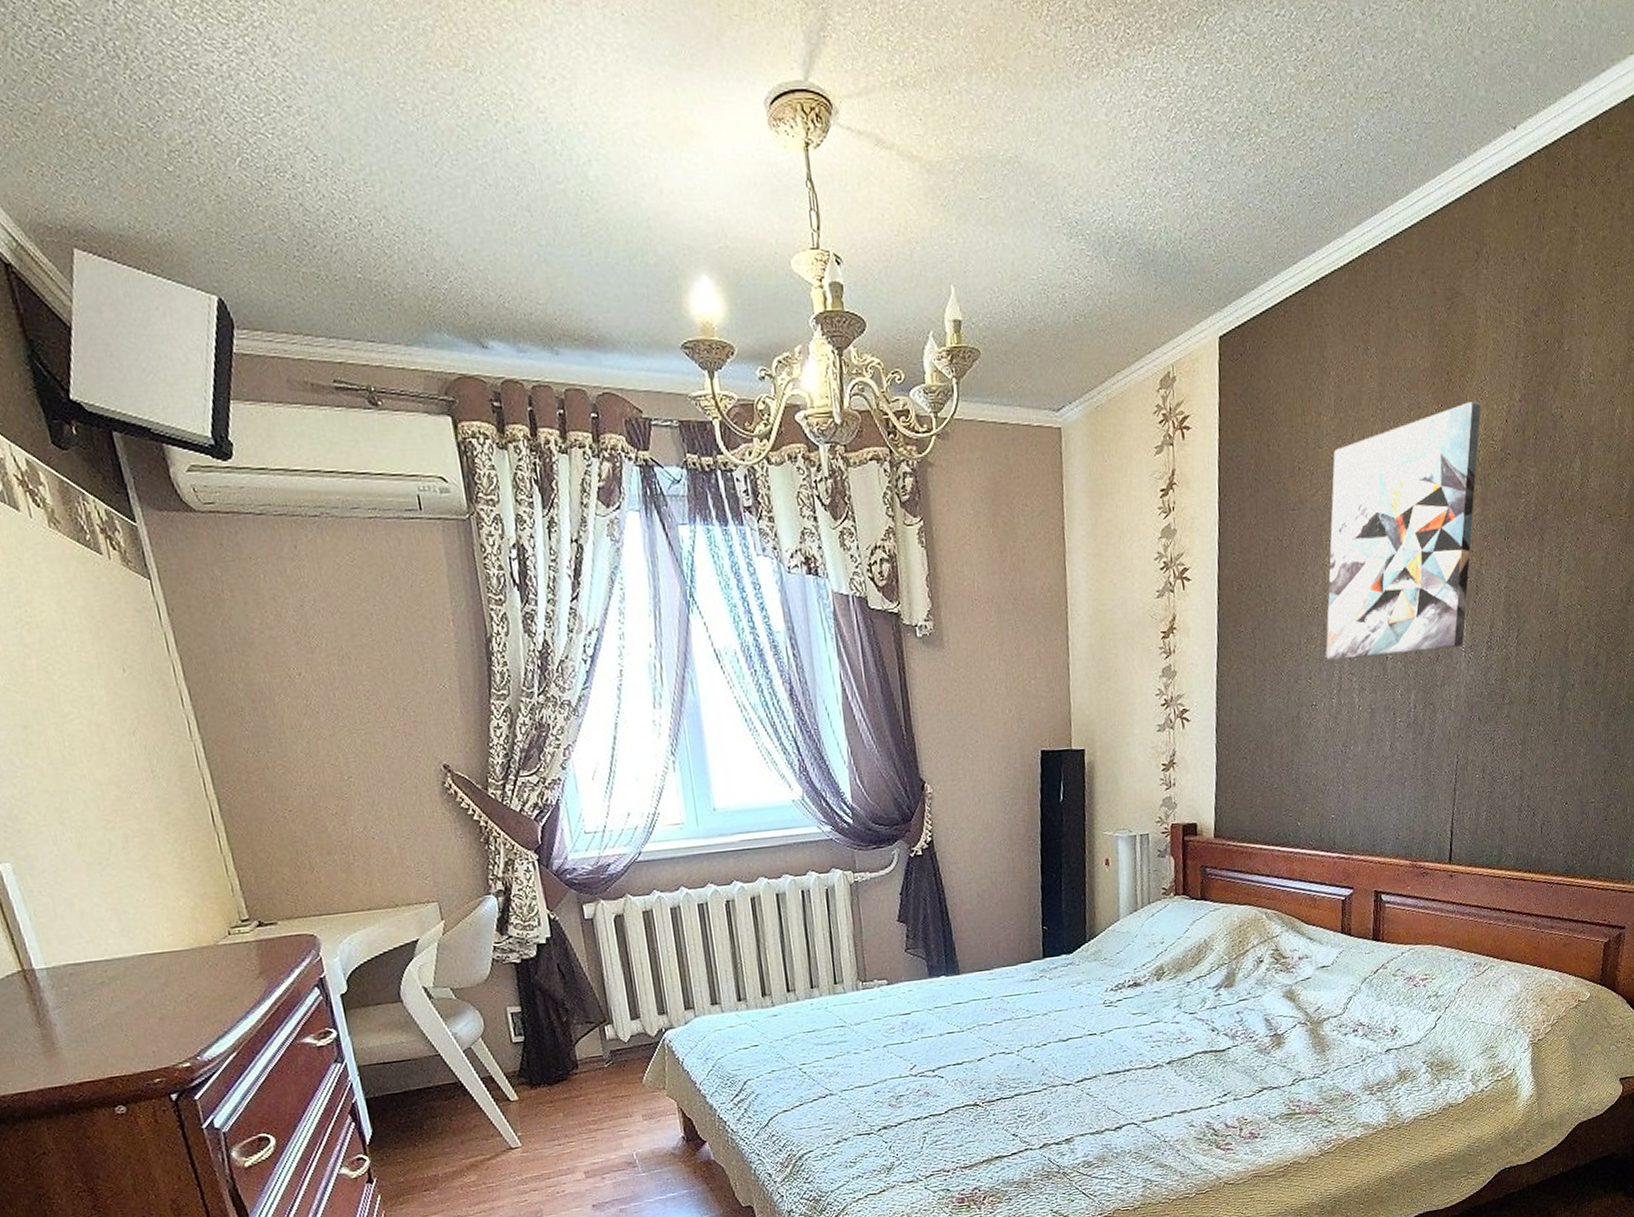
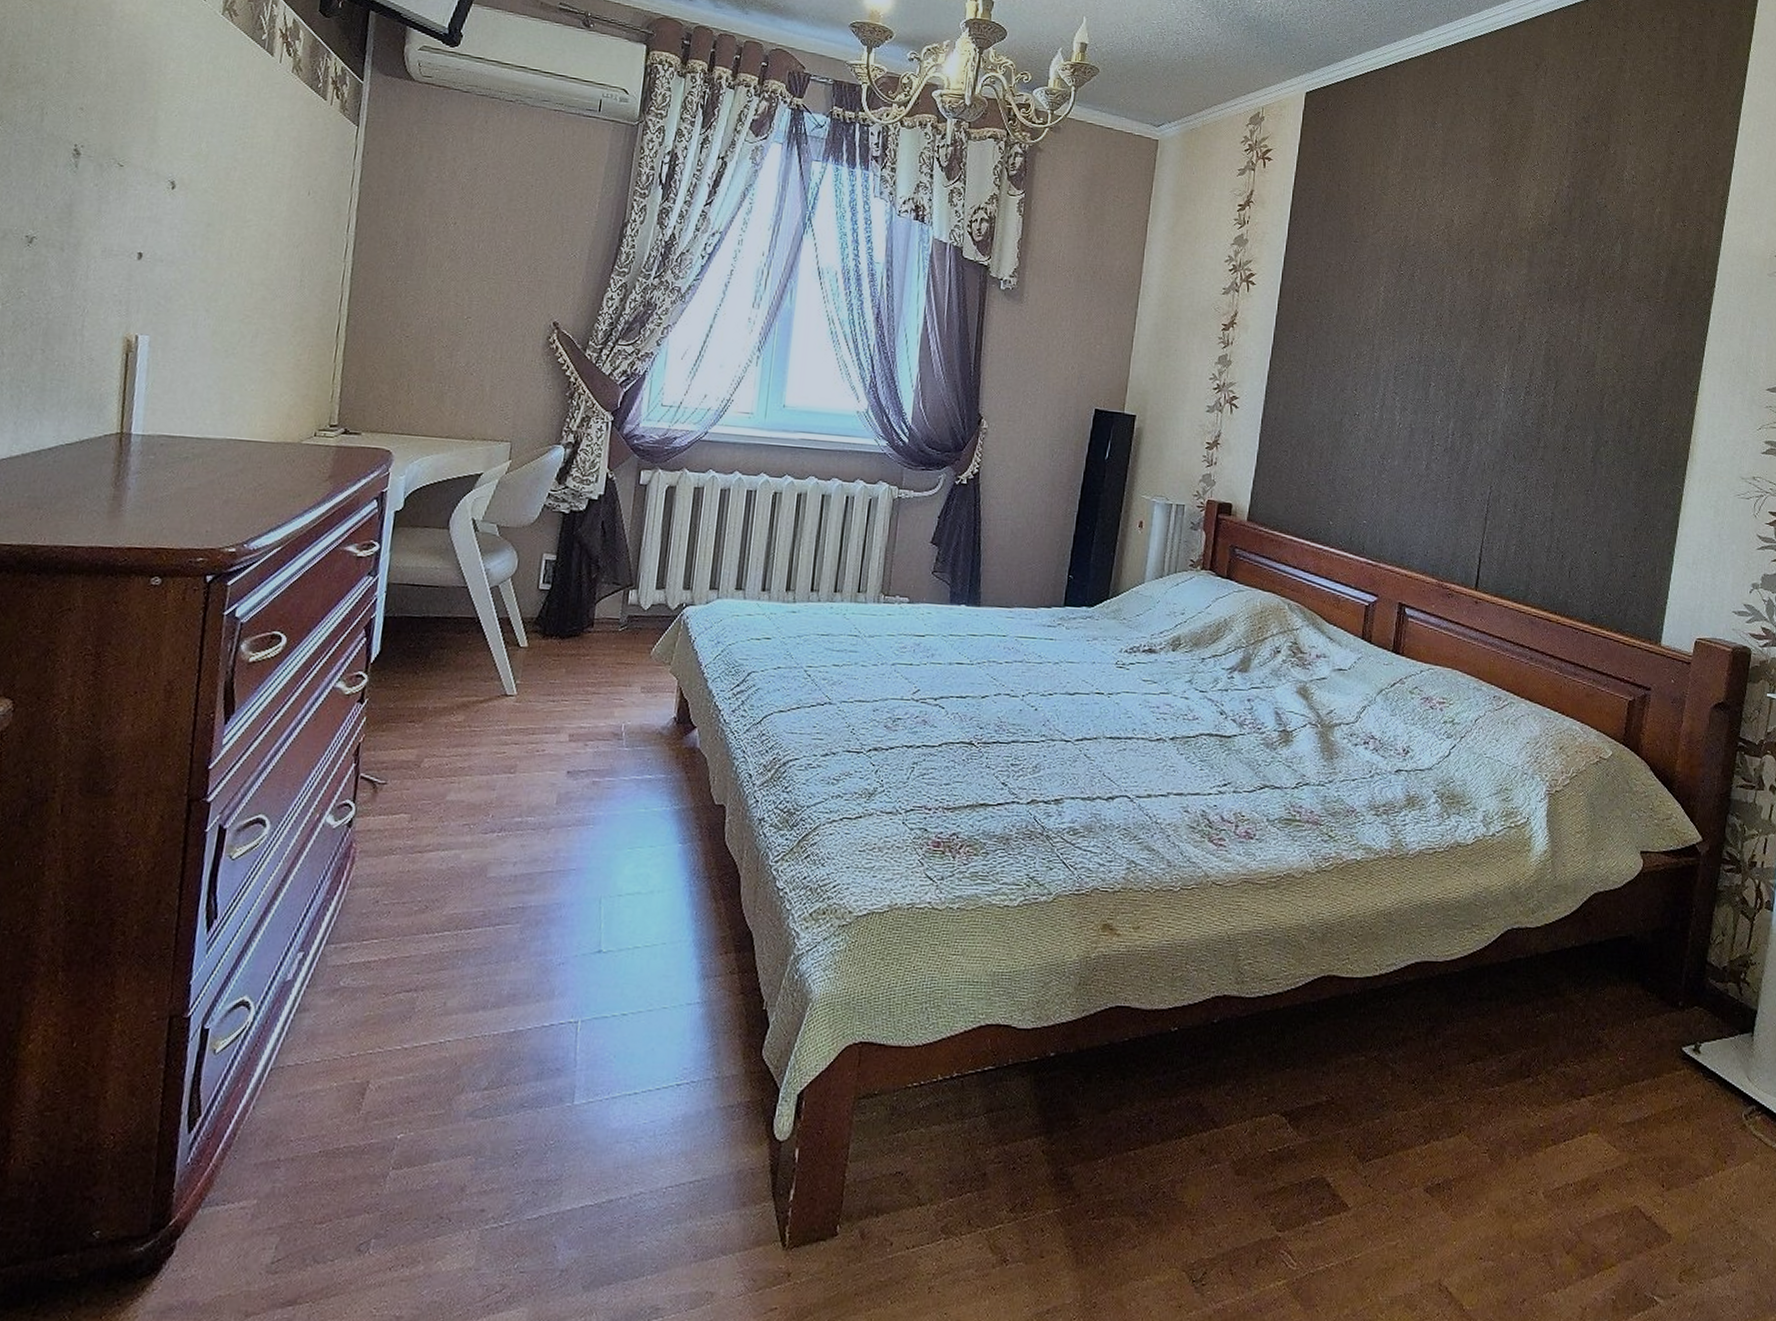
wall art: present [1326,401,1481,661] -> none [1372,180,1533,387]

